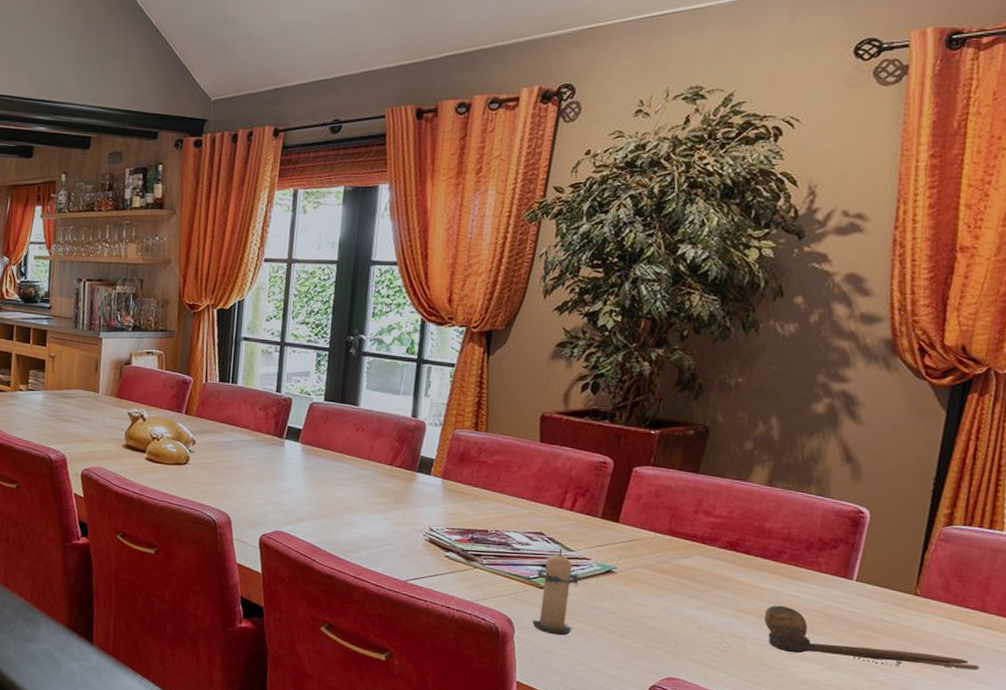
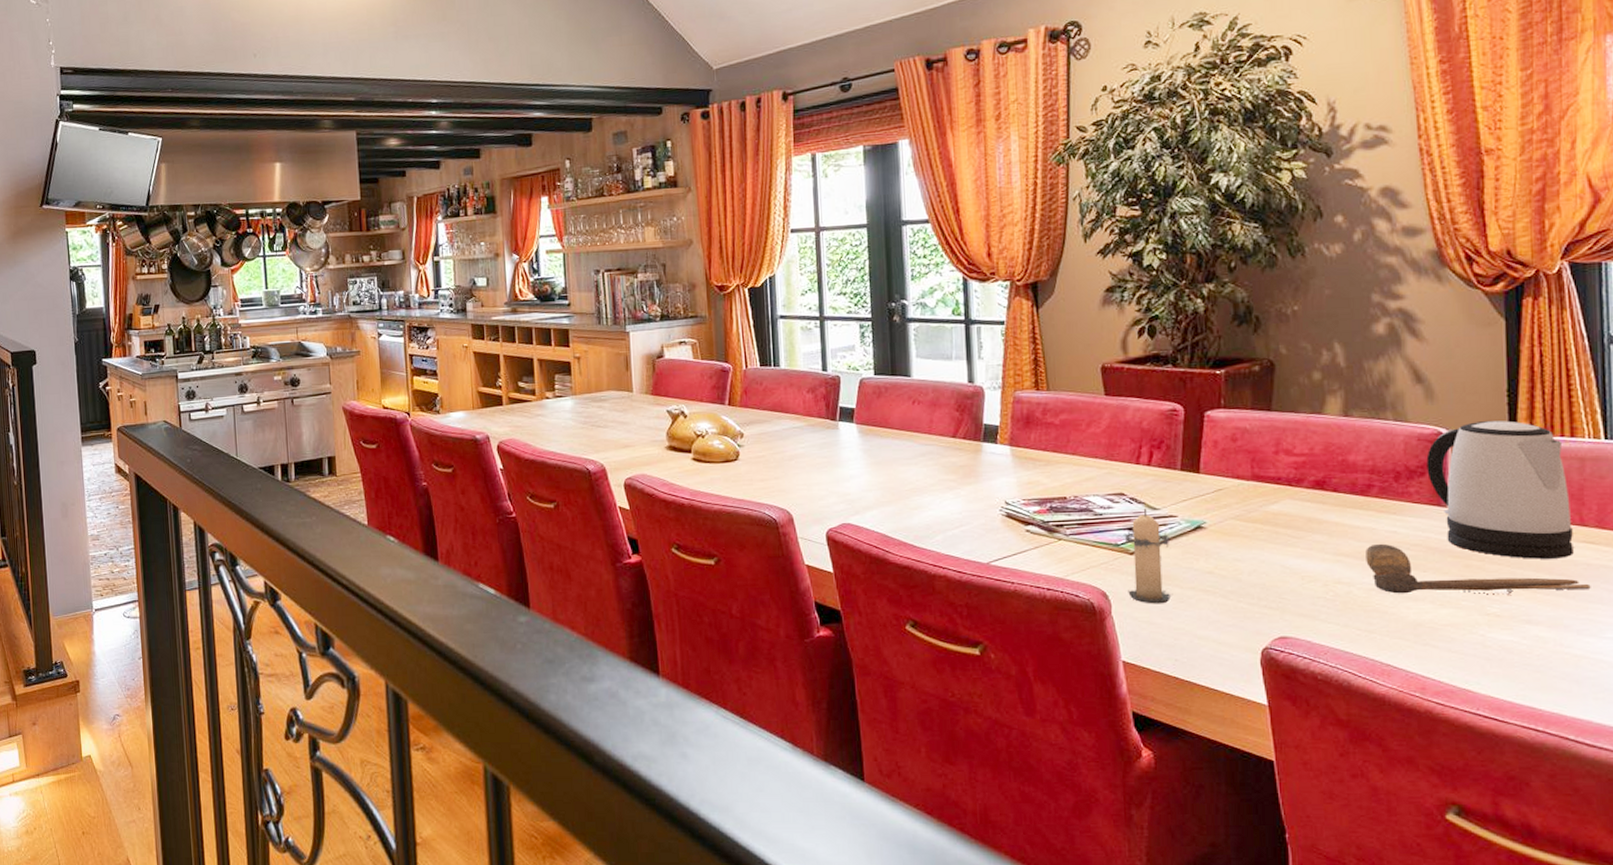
kettle: none [839,504,980,639] -> present [1426,420,1574,559]

